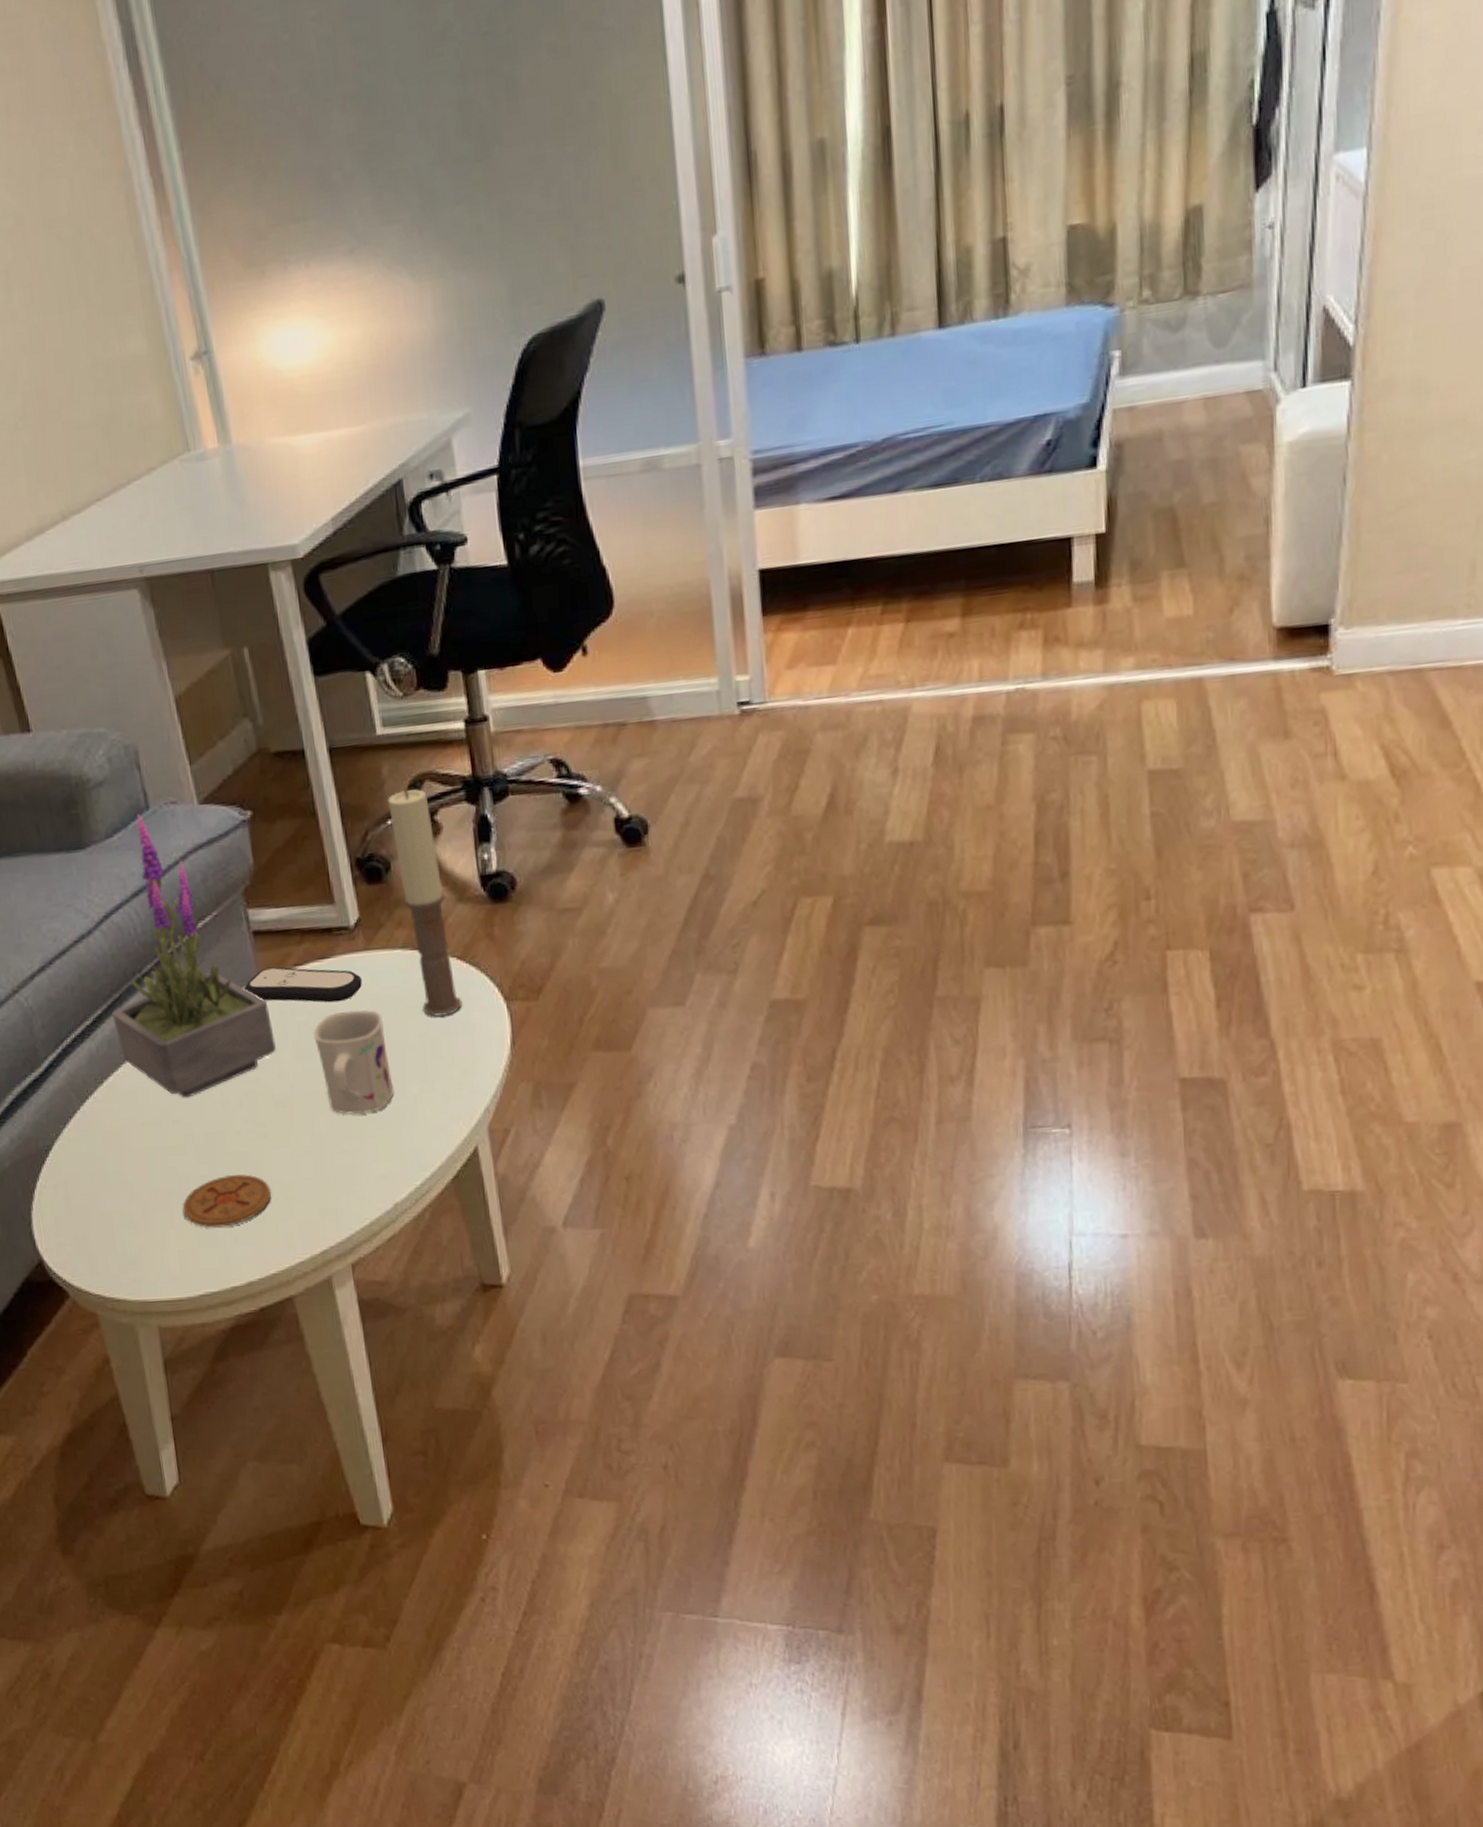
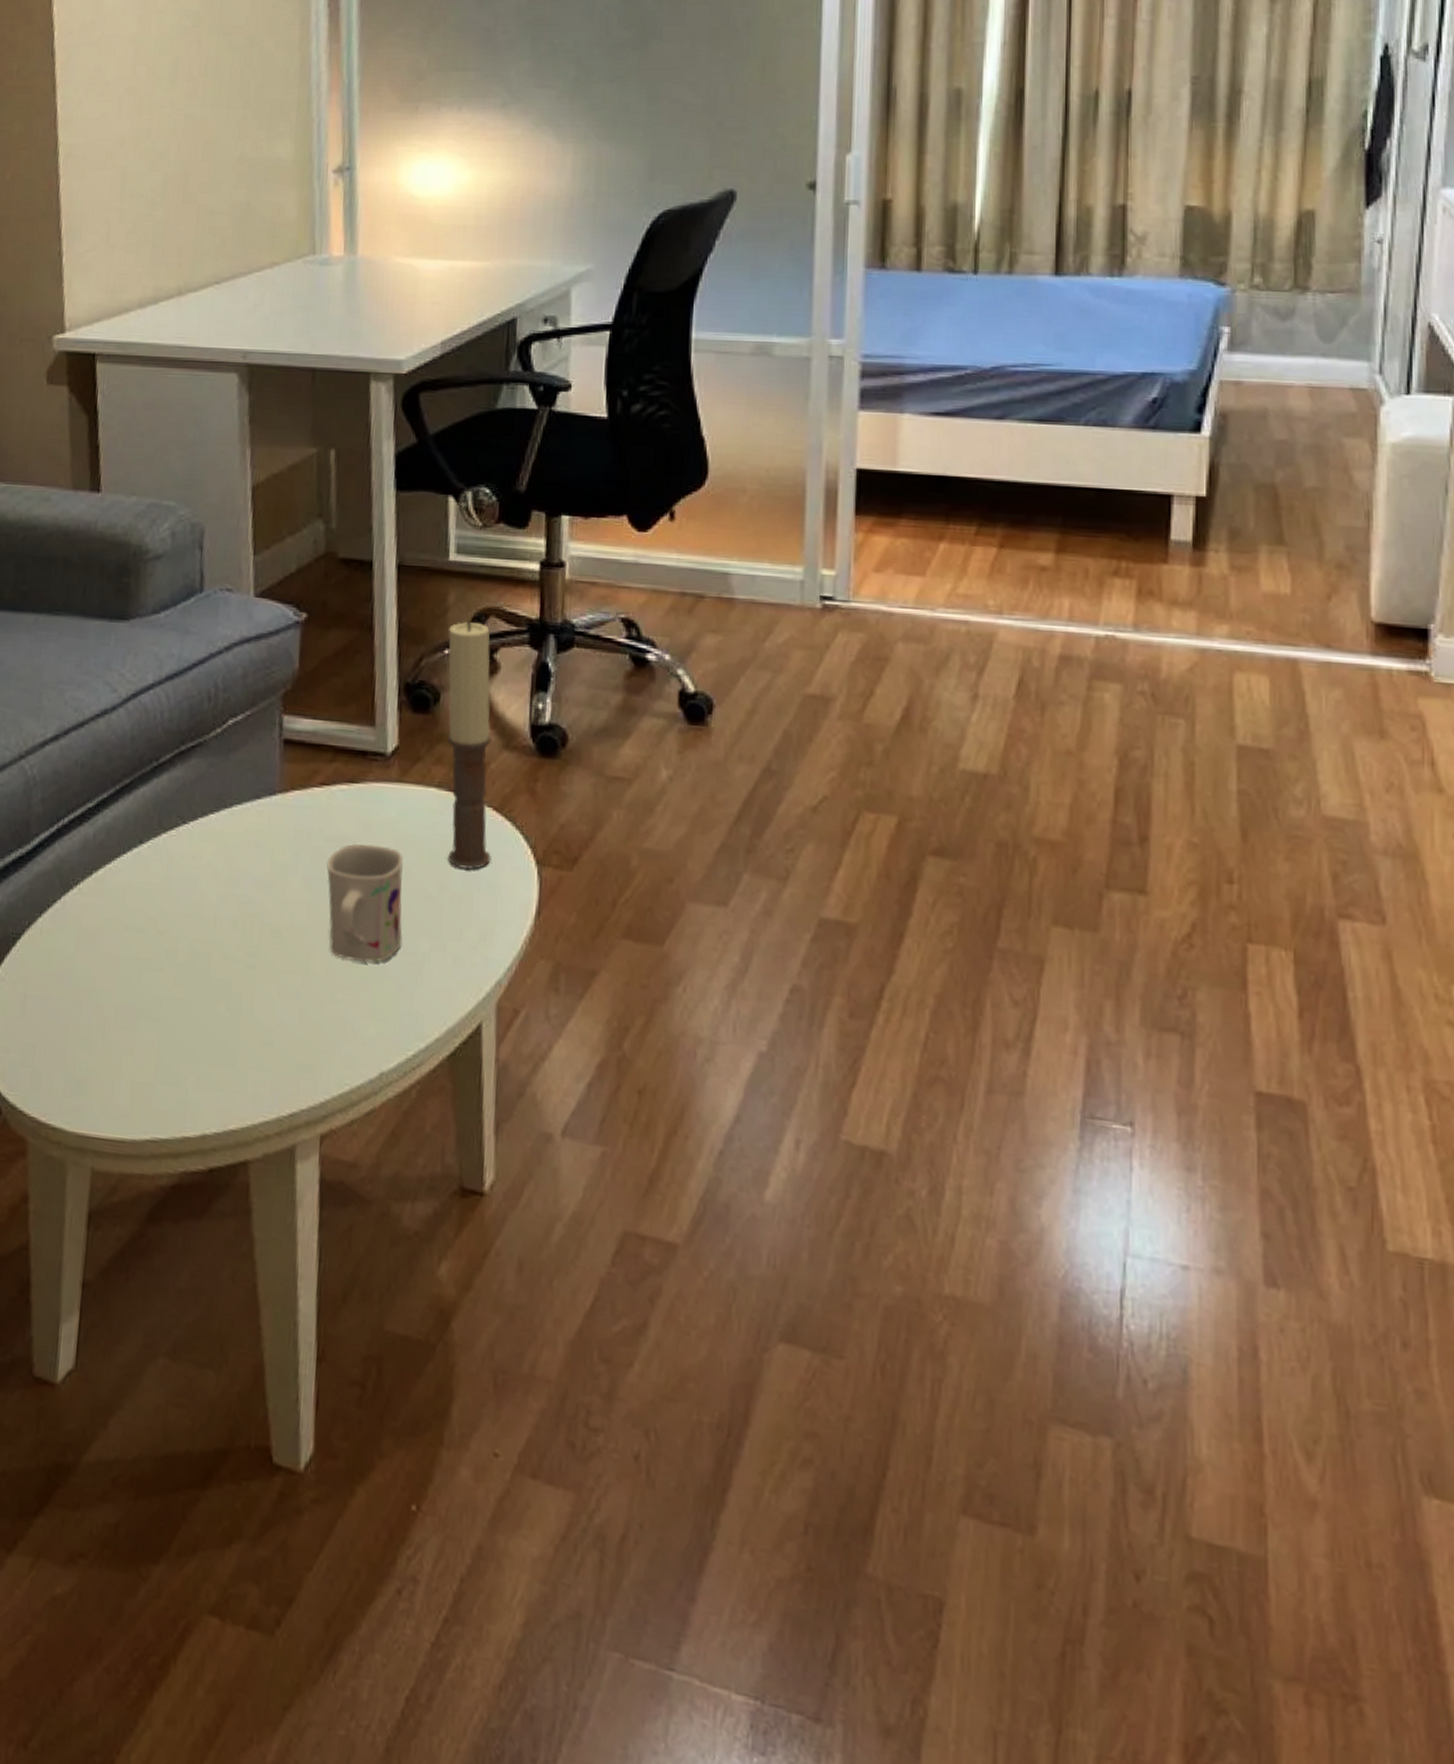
potted plant: present [112,814,276,1098] -> none [118,595,285,909]
coaster: present [182,1174,272,1228] -> none [147,1003,248,1065]
remote control: present [243,966,363,1003] -> none [262,781,390,833]

